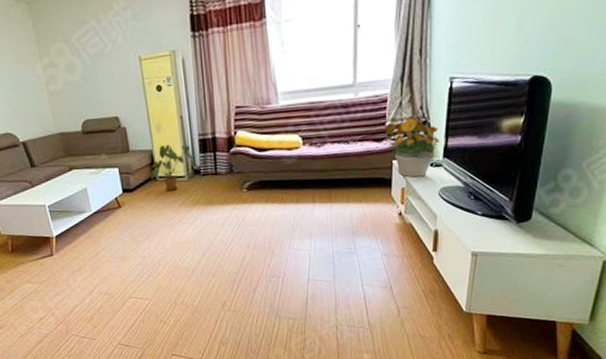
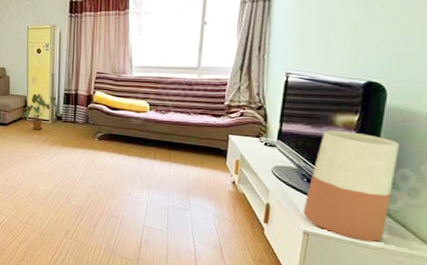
flowerpot: present [385,117,439,178] -> none [223,101,274,153]
vase: none [471,136,564,252] -> present [303,130,400,243]

